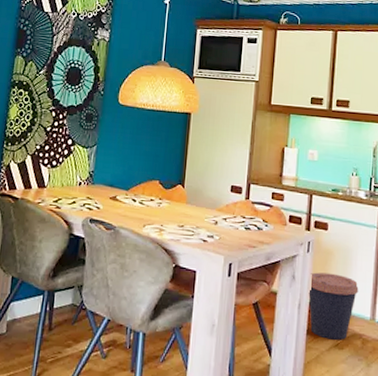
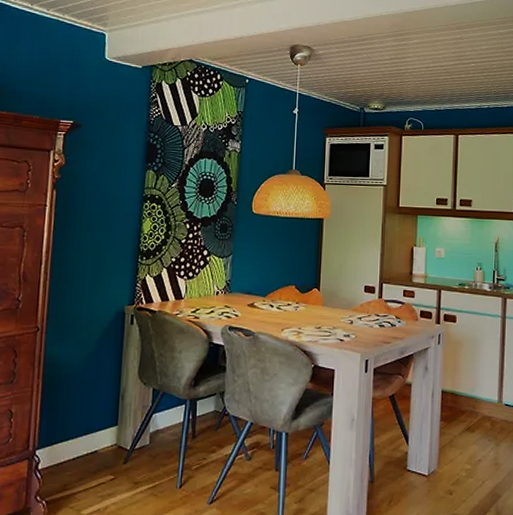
coffee cup: present [308,272,359,340] -> none [441,362,486,424]

